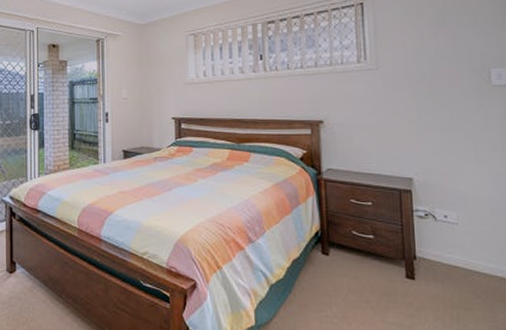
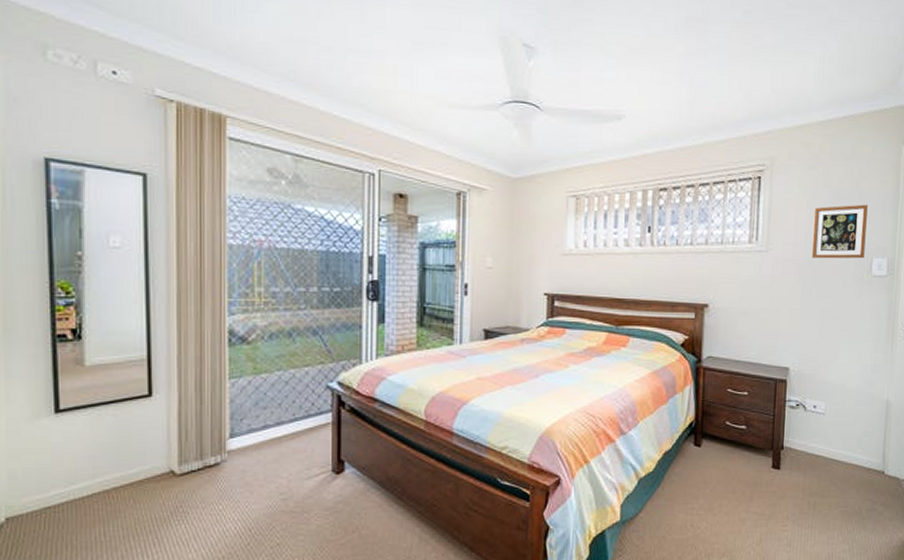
picture frame: none [421,18,481,73] -> present [811,204,868,259]

